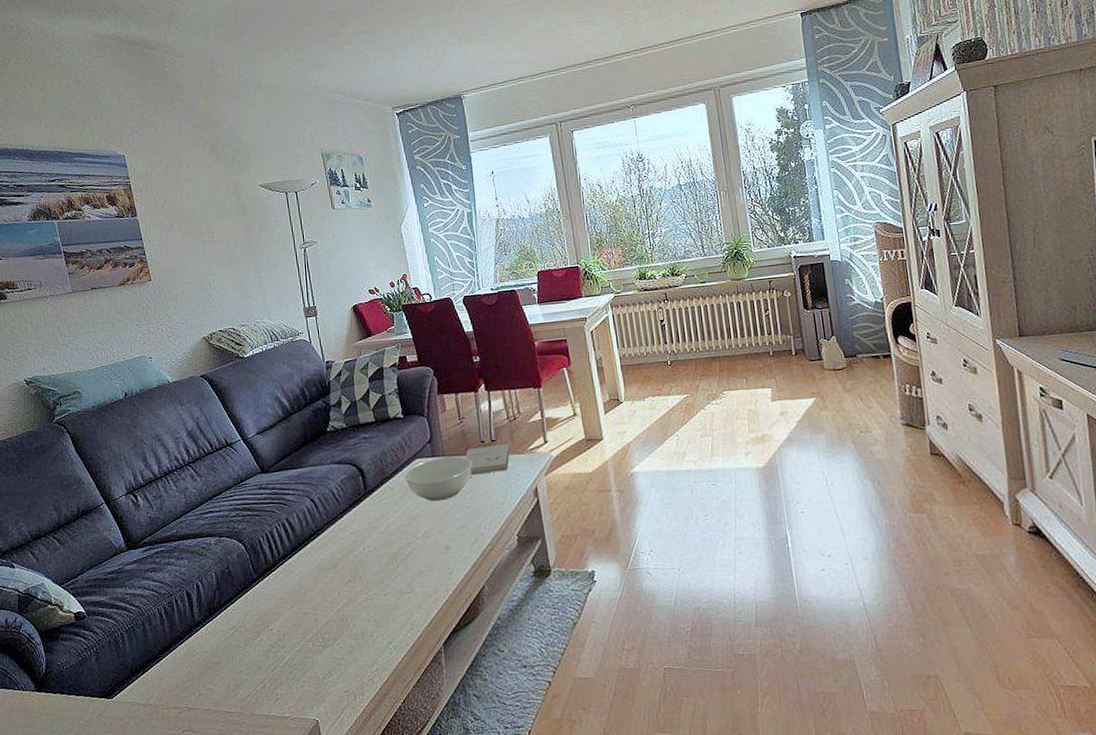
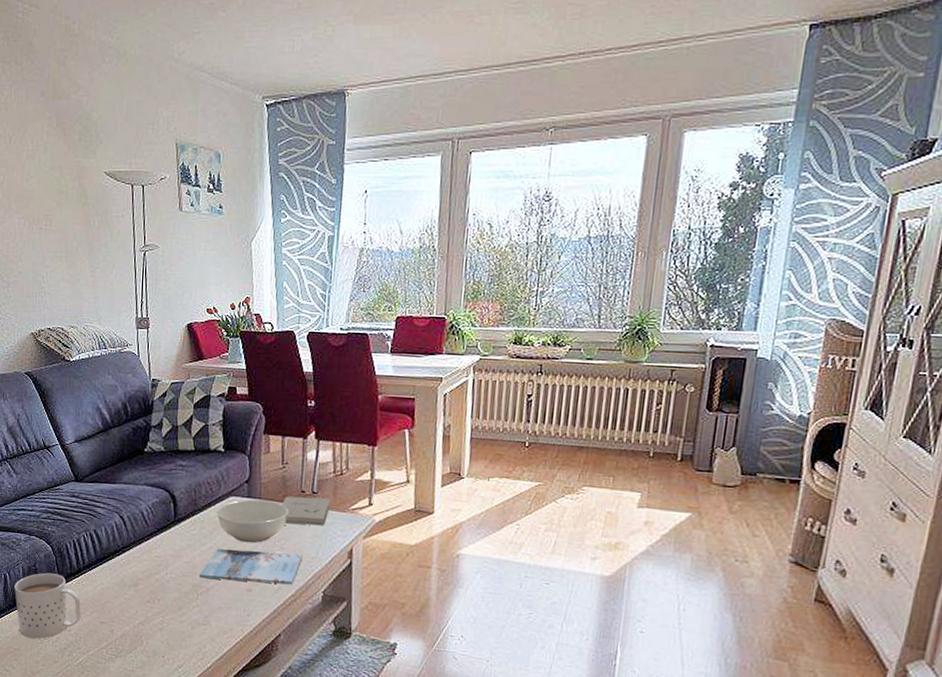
mug: none [208,572,283,648] -> present [14,572,82,639]
magazine: none [396,502,493,546] -> present [198,549,304,585]

